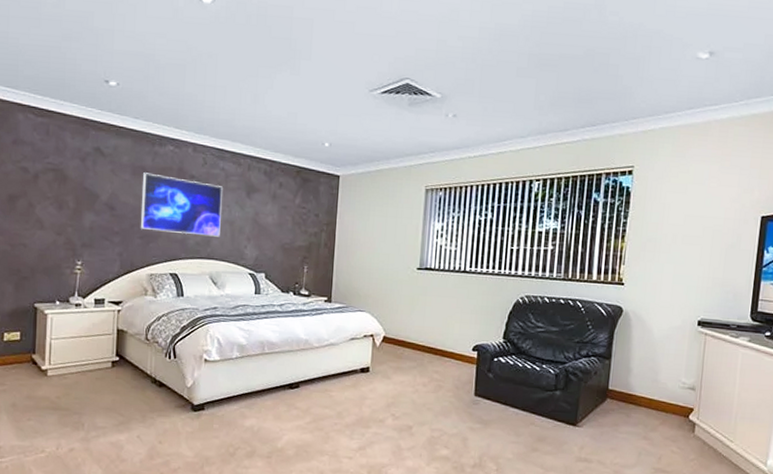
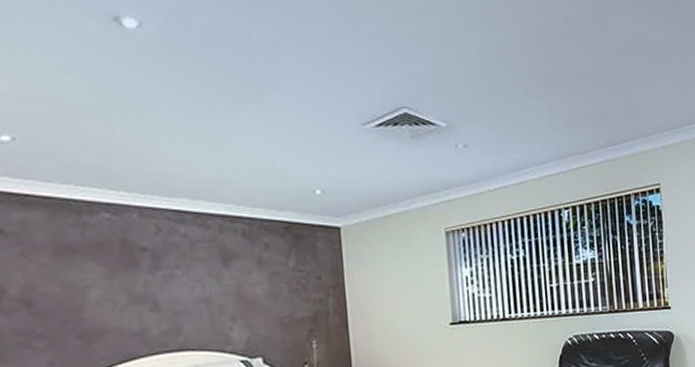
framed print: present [141,172,223,237] -> none [70,251,194,326]

